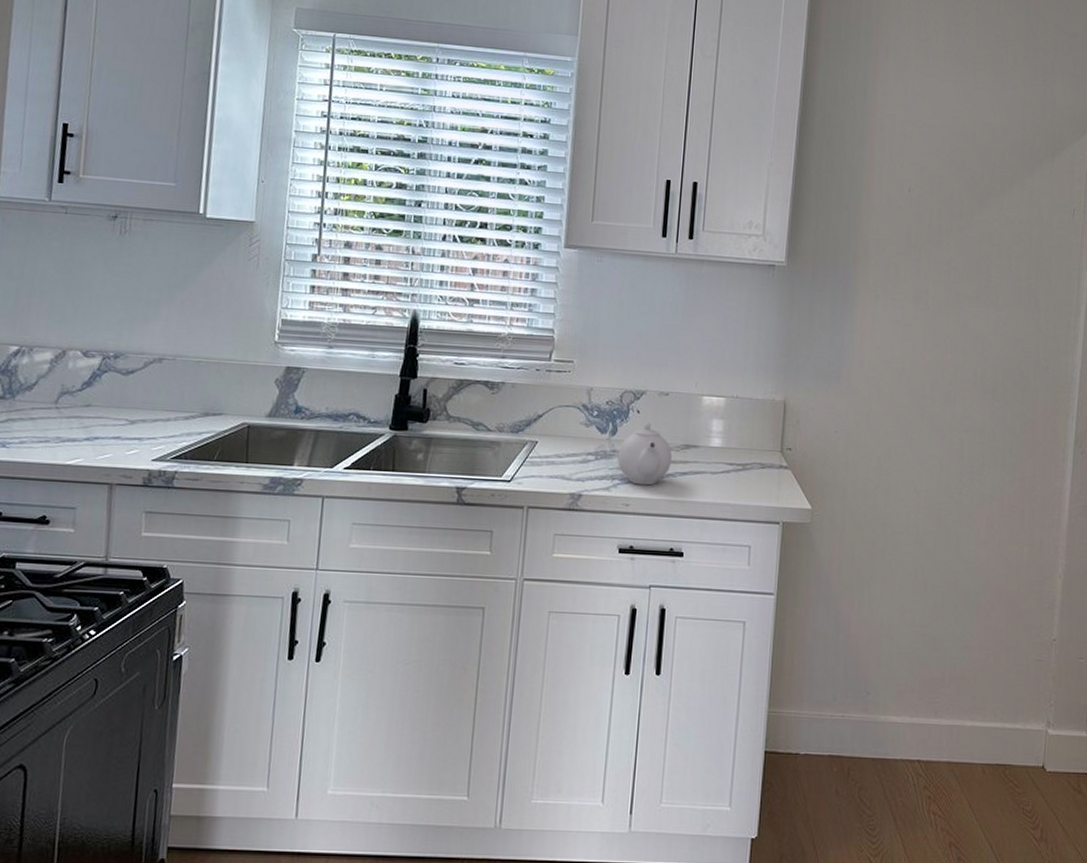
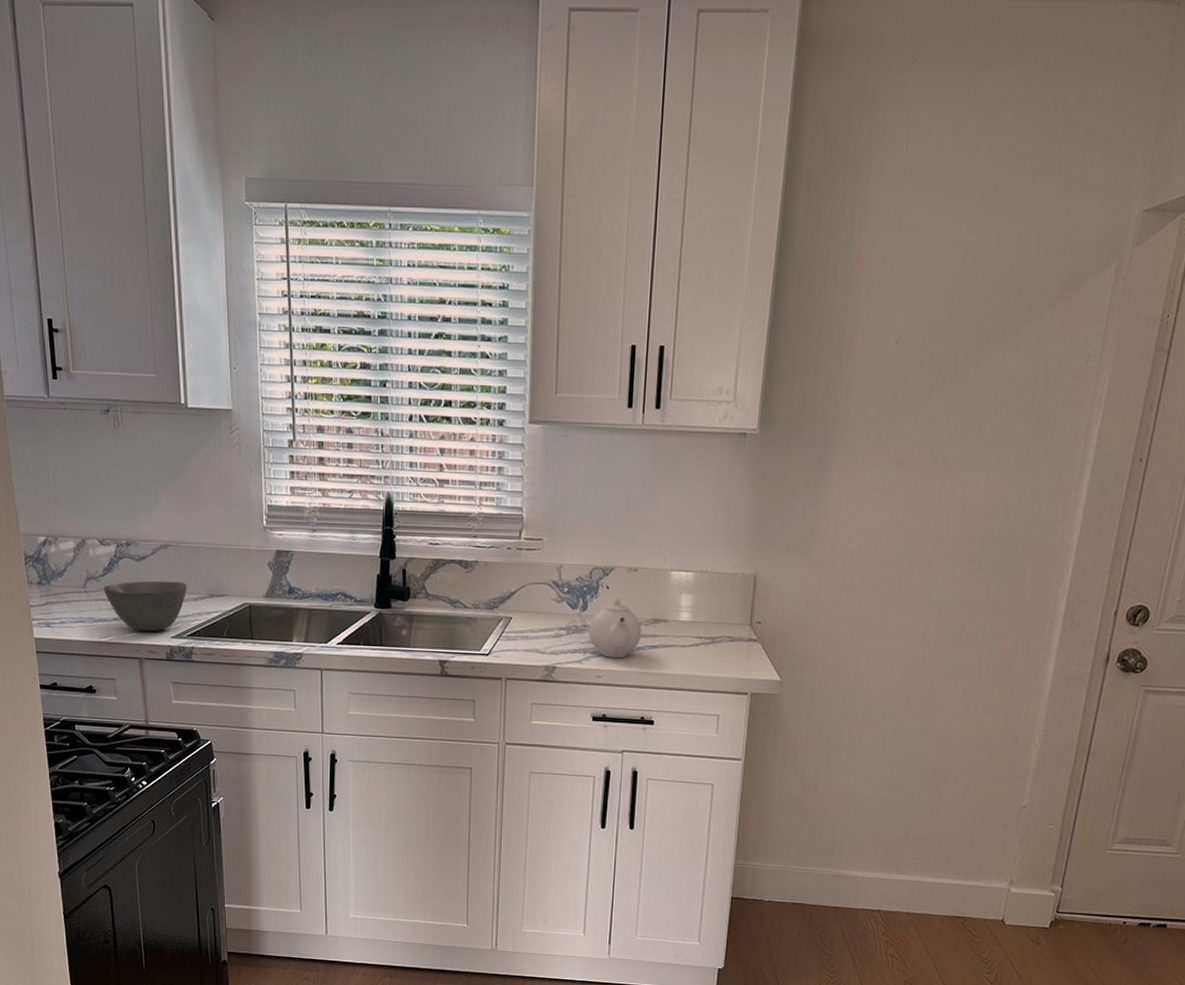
bowl: none [78,397,179,454] -> present [103,580,187,632]

